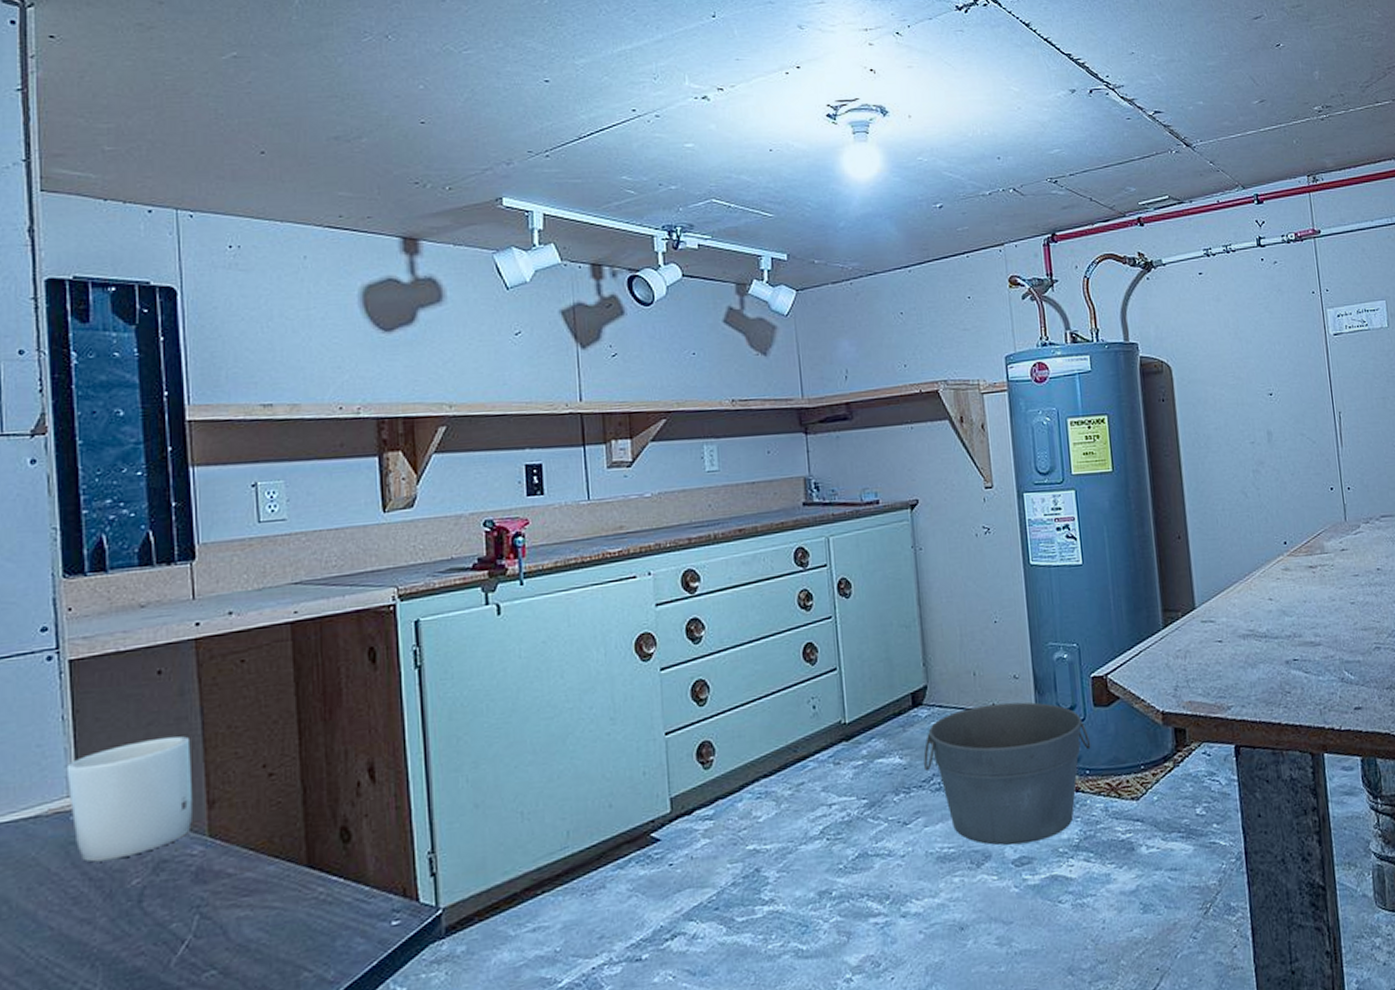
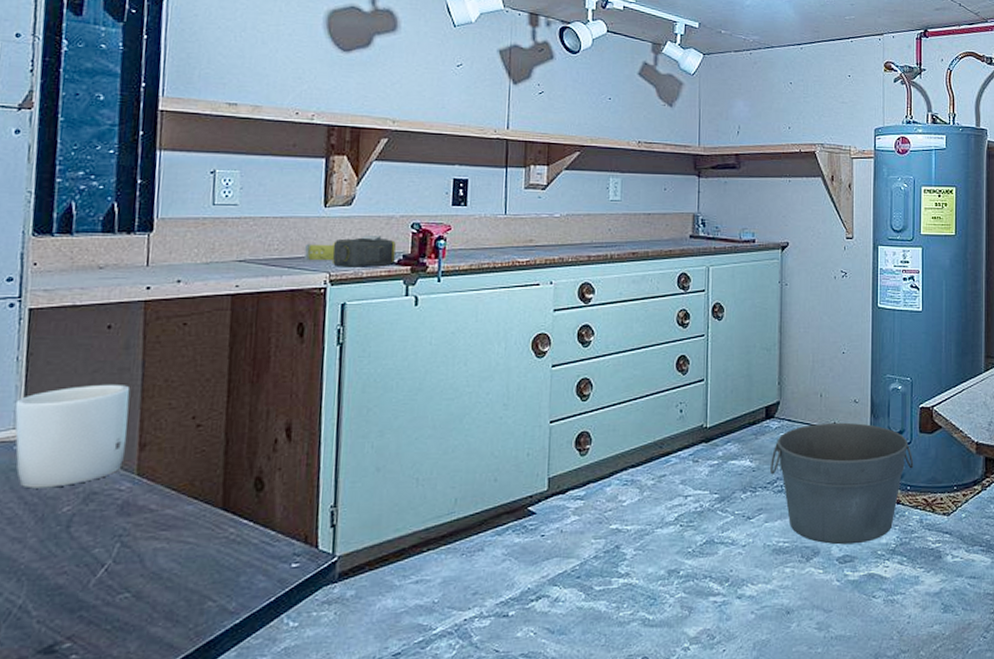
tape measure: none [365,539,469,580] -> present [304,236,396,267]

